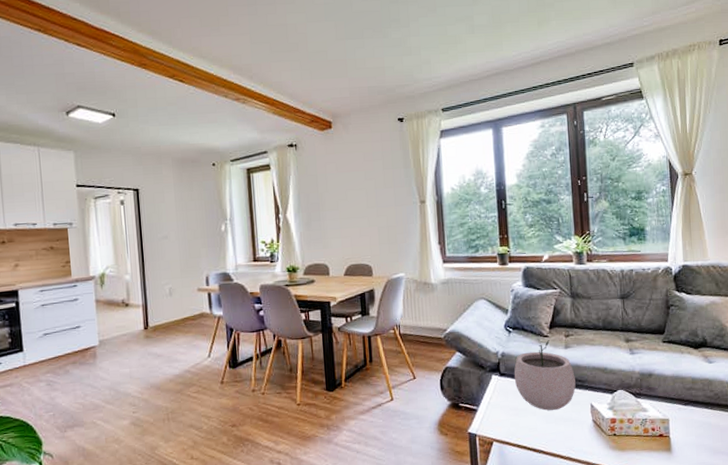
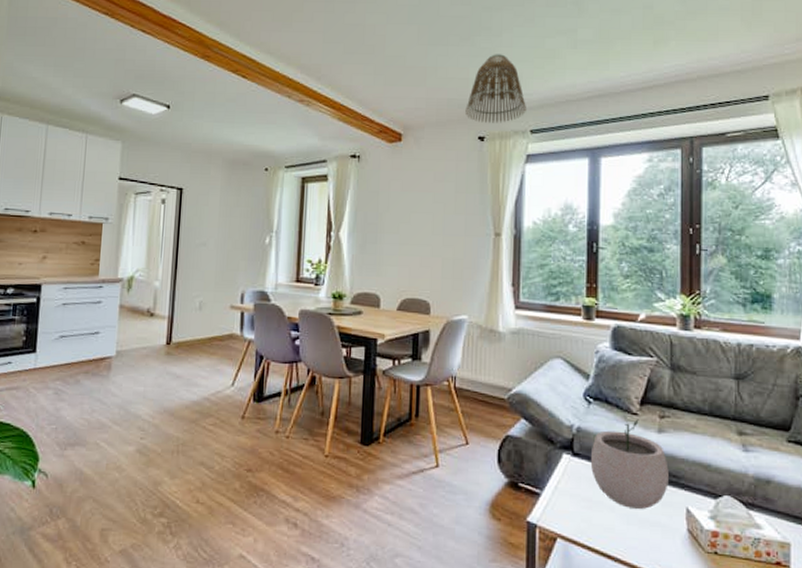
lamp shade: none [384,43,436,106] -> present [465,54,526,123]

